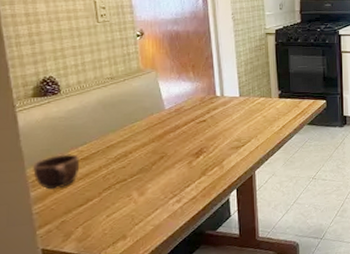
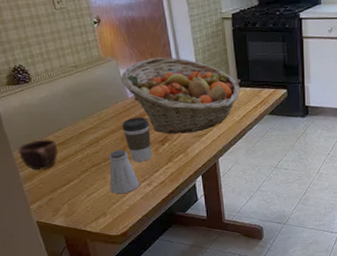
saltshaker: none [134,164,169,213] -> present [108,150,140,194]
coffee cup: none [154,128,185,177] -> present [122,116,152,162]
fruit basket: none [159,69,280,147] -> present [121,57,240,134]

